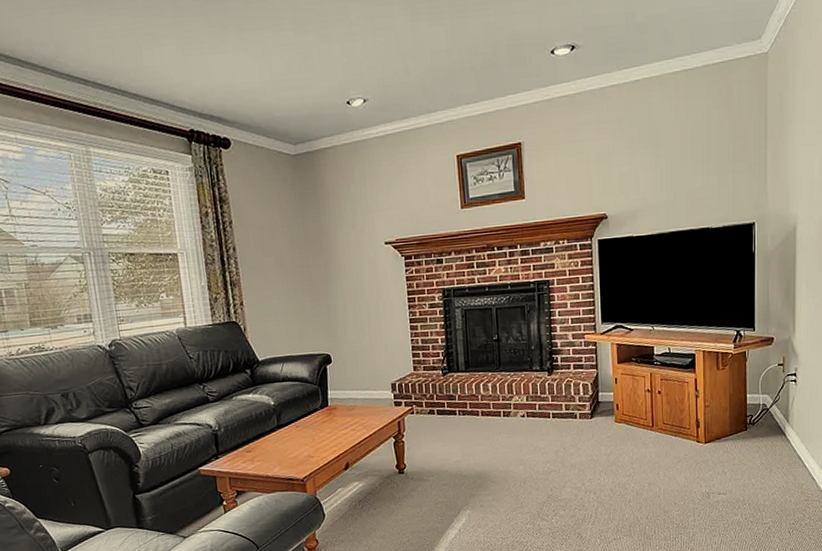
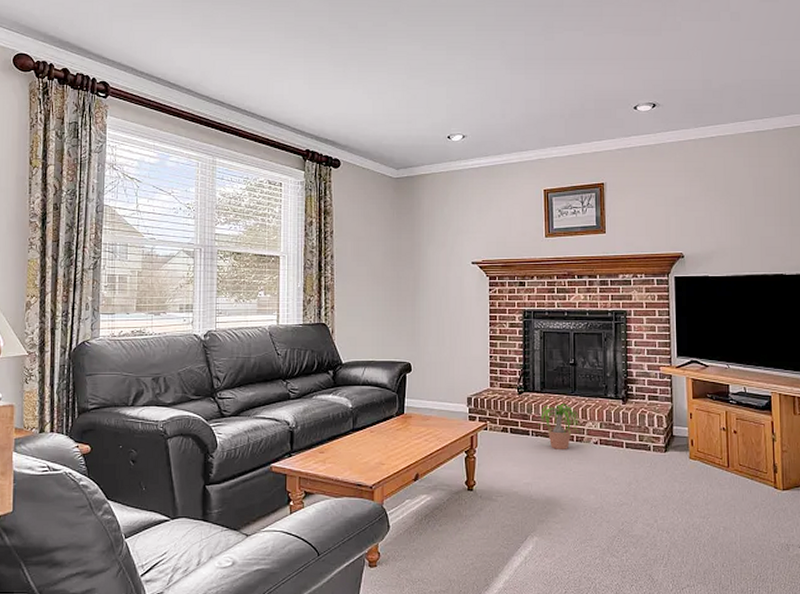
potted plant: none [464,380,508,426] -> present [538,403,582,449]

